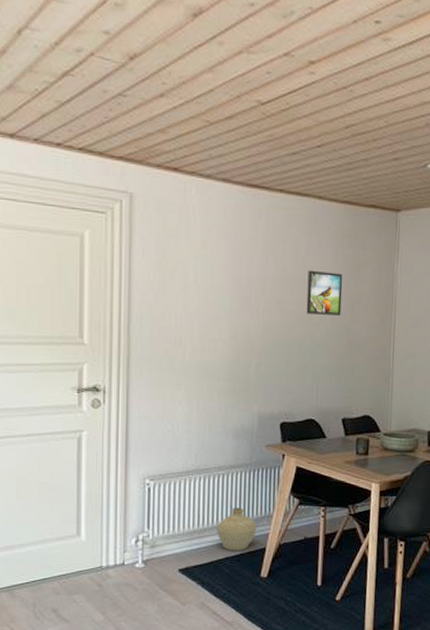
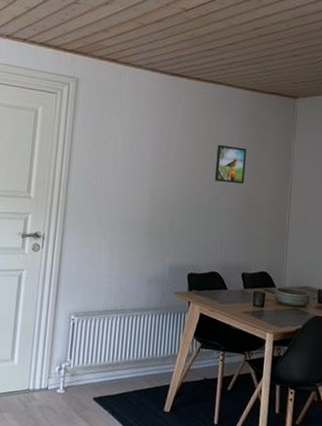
ceramic jug: present [216,508,257,551] -> none [127,346,163,386]

